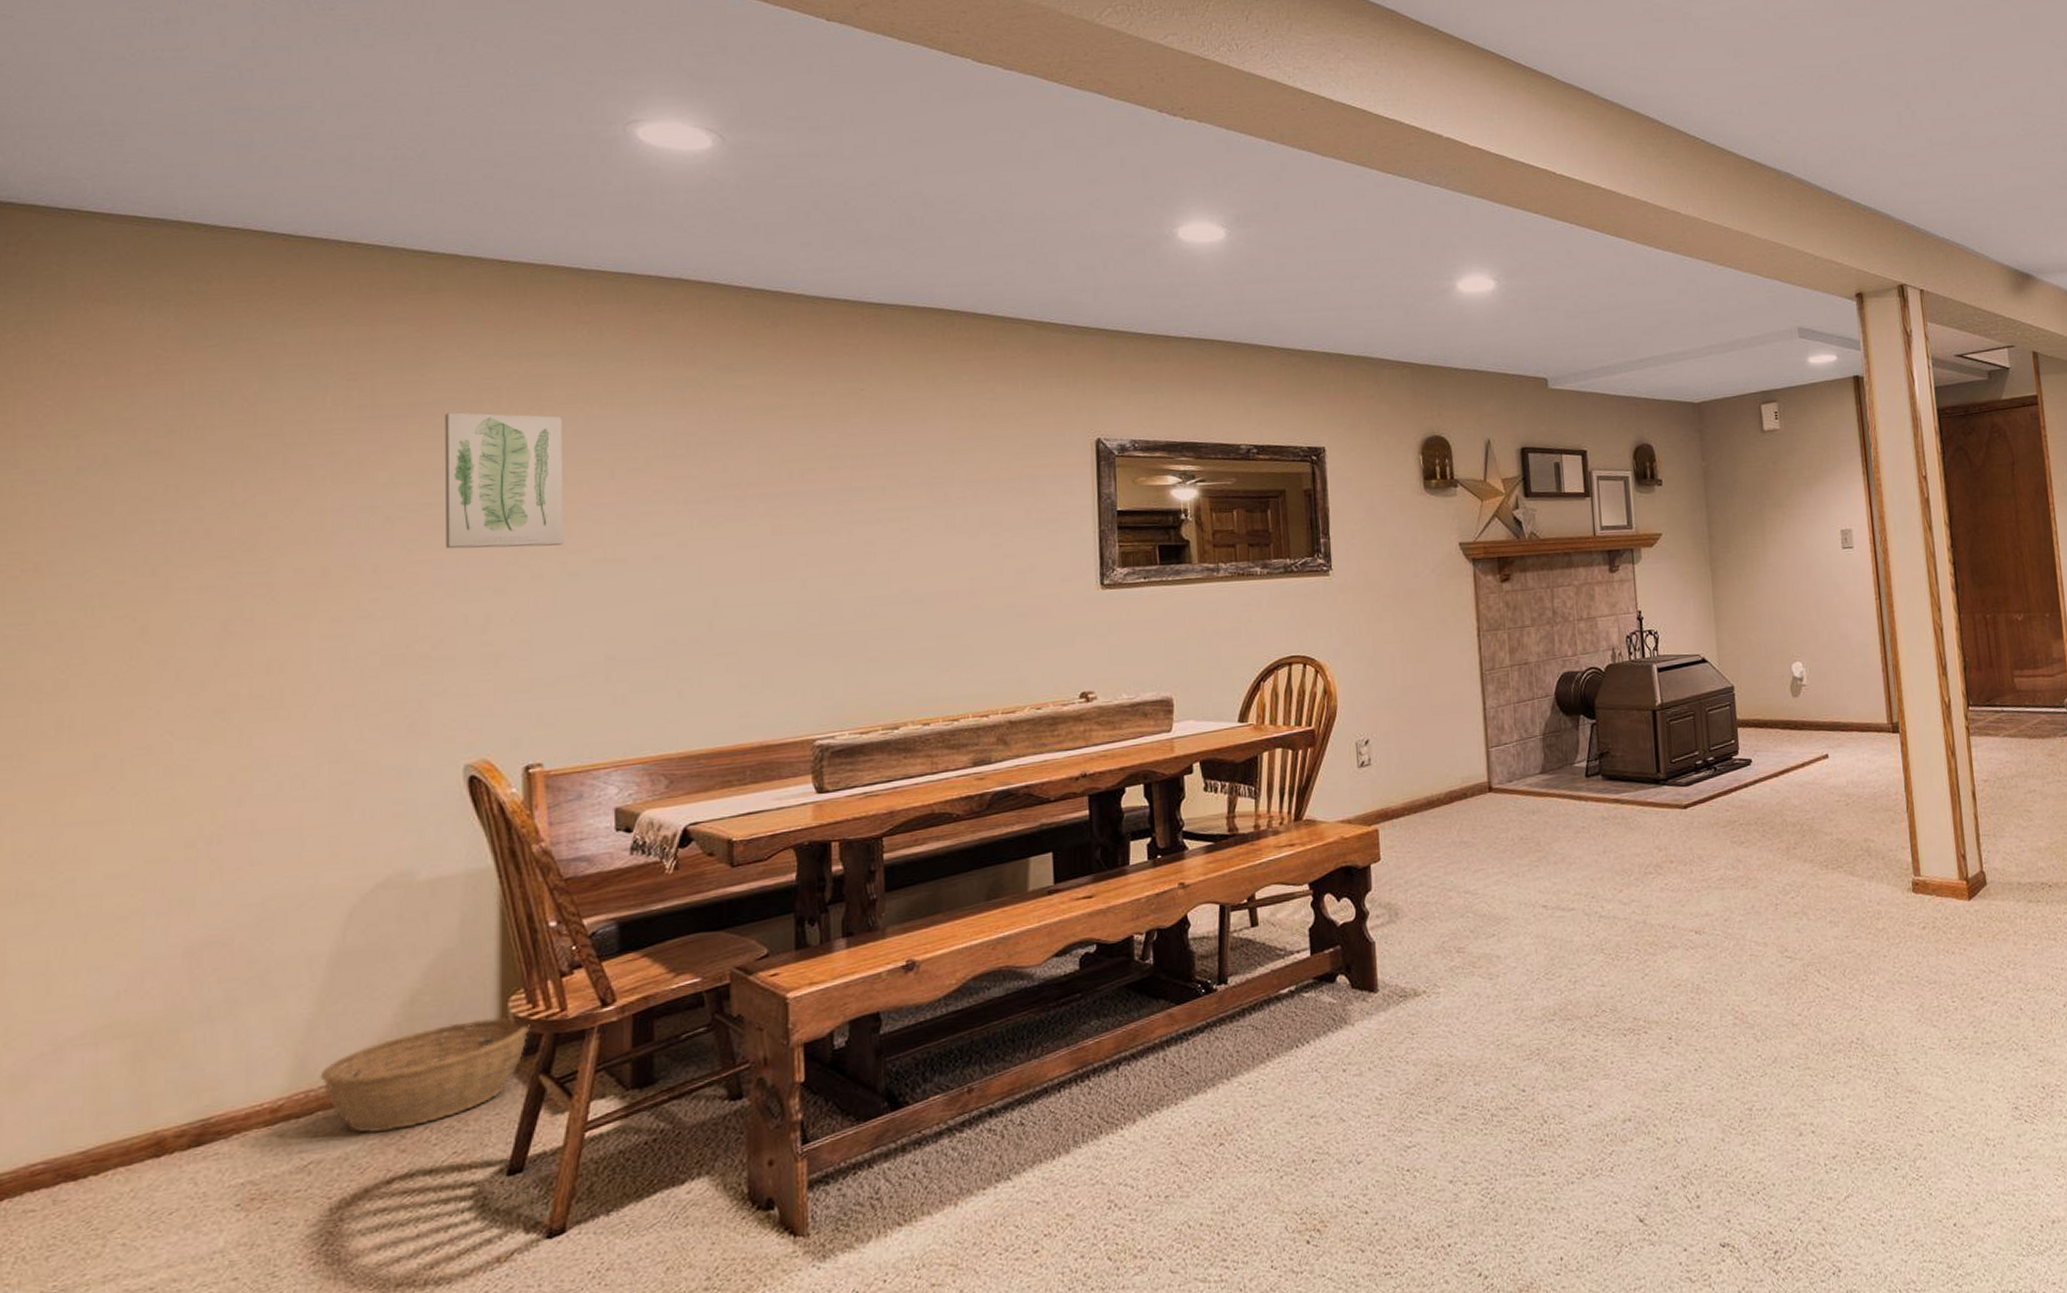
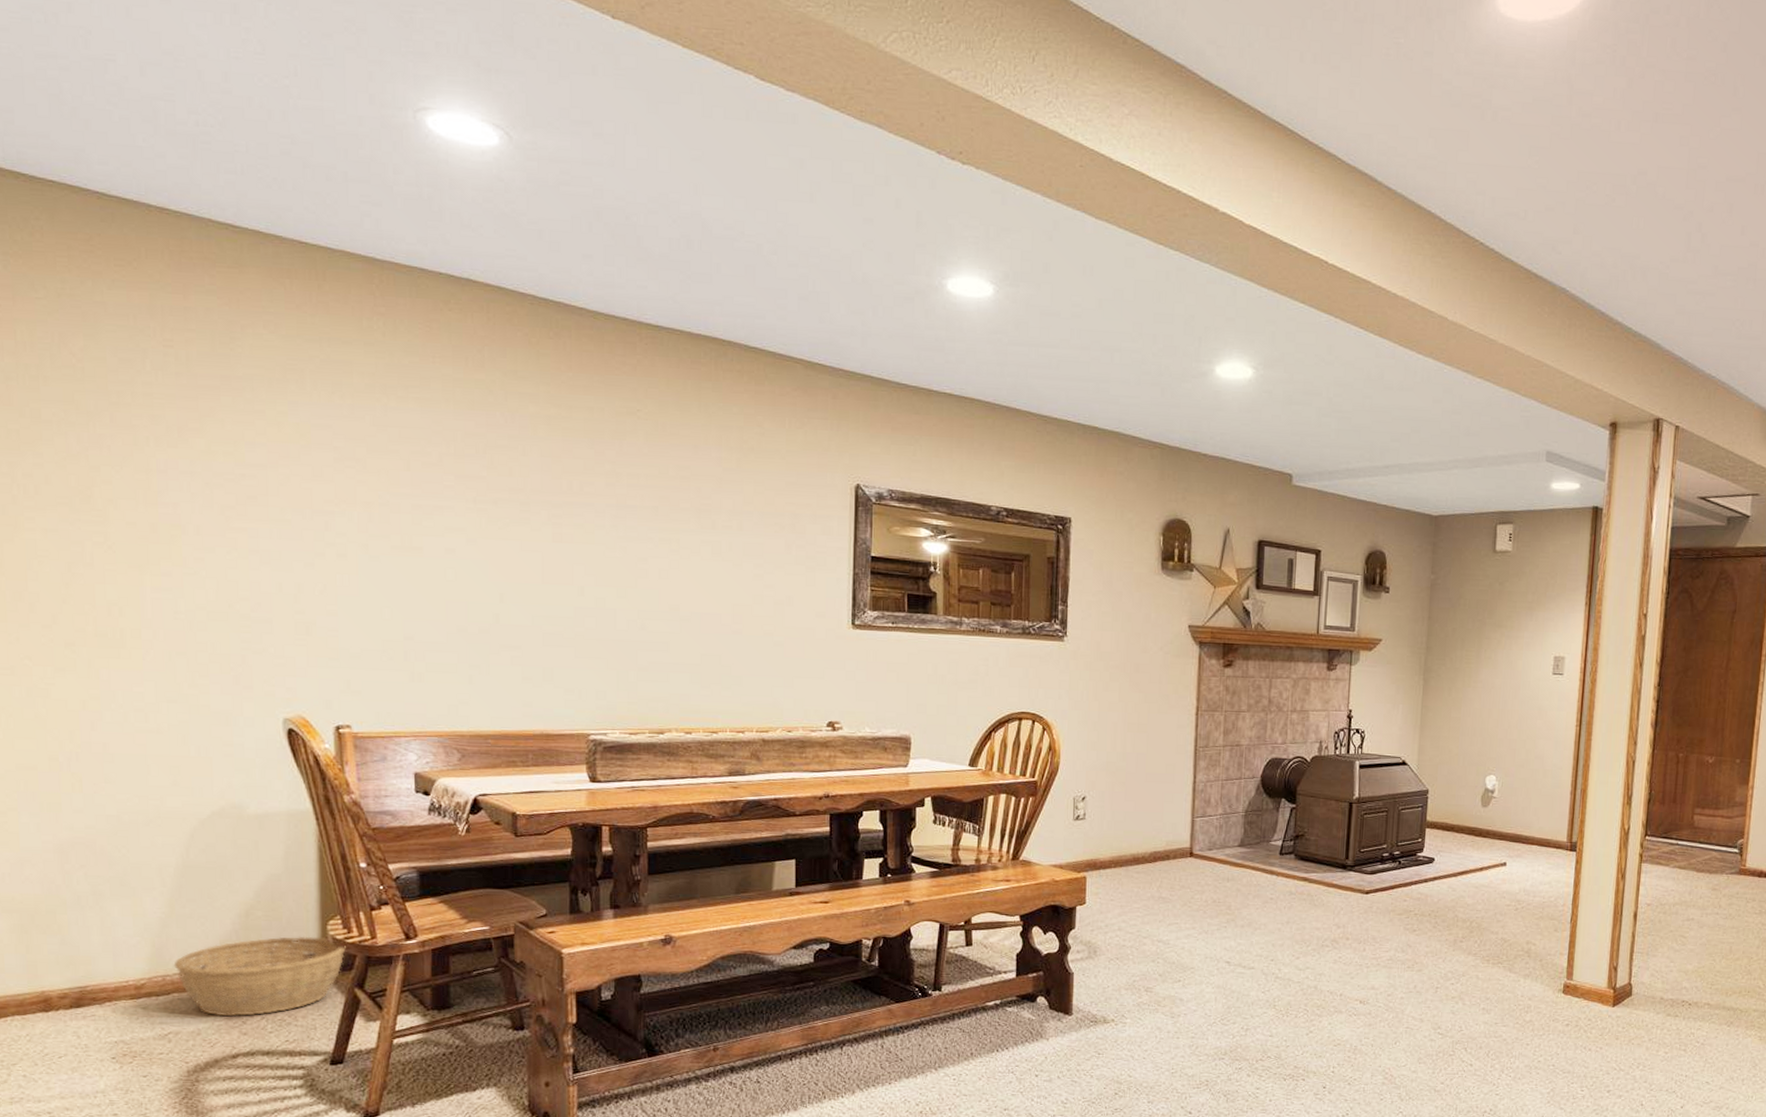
wall art: present [444,412,564,549] -> none [254,389,365,529]

